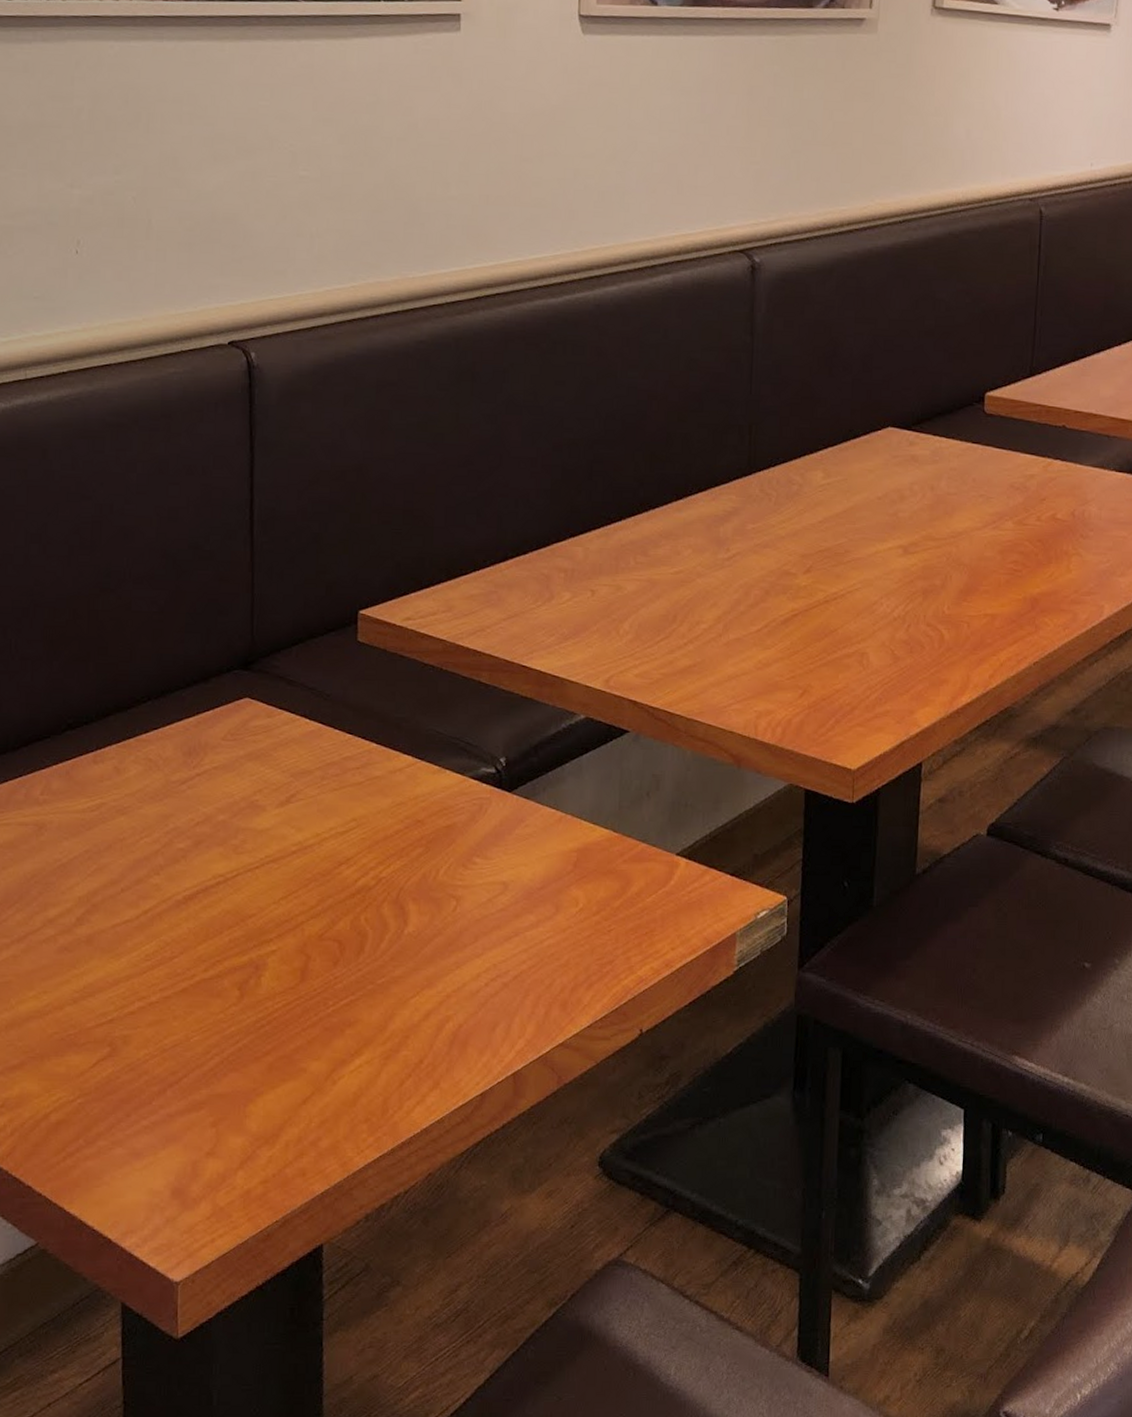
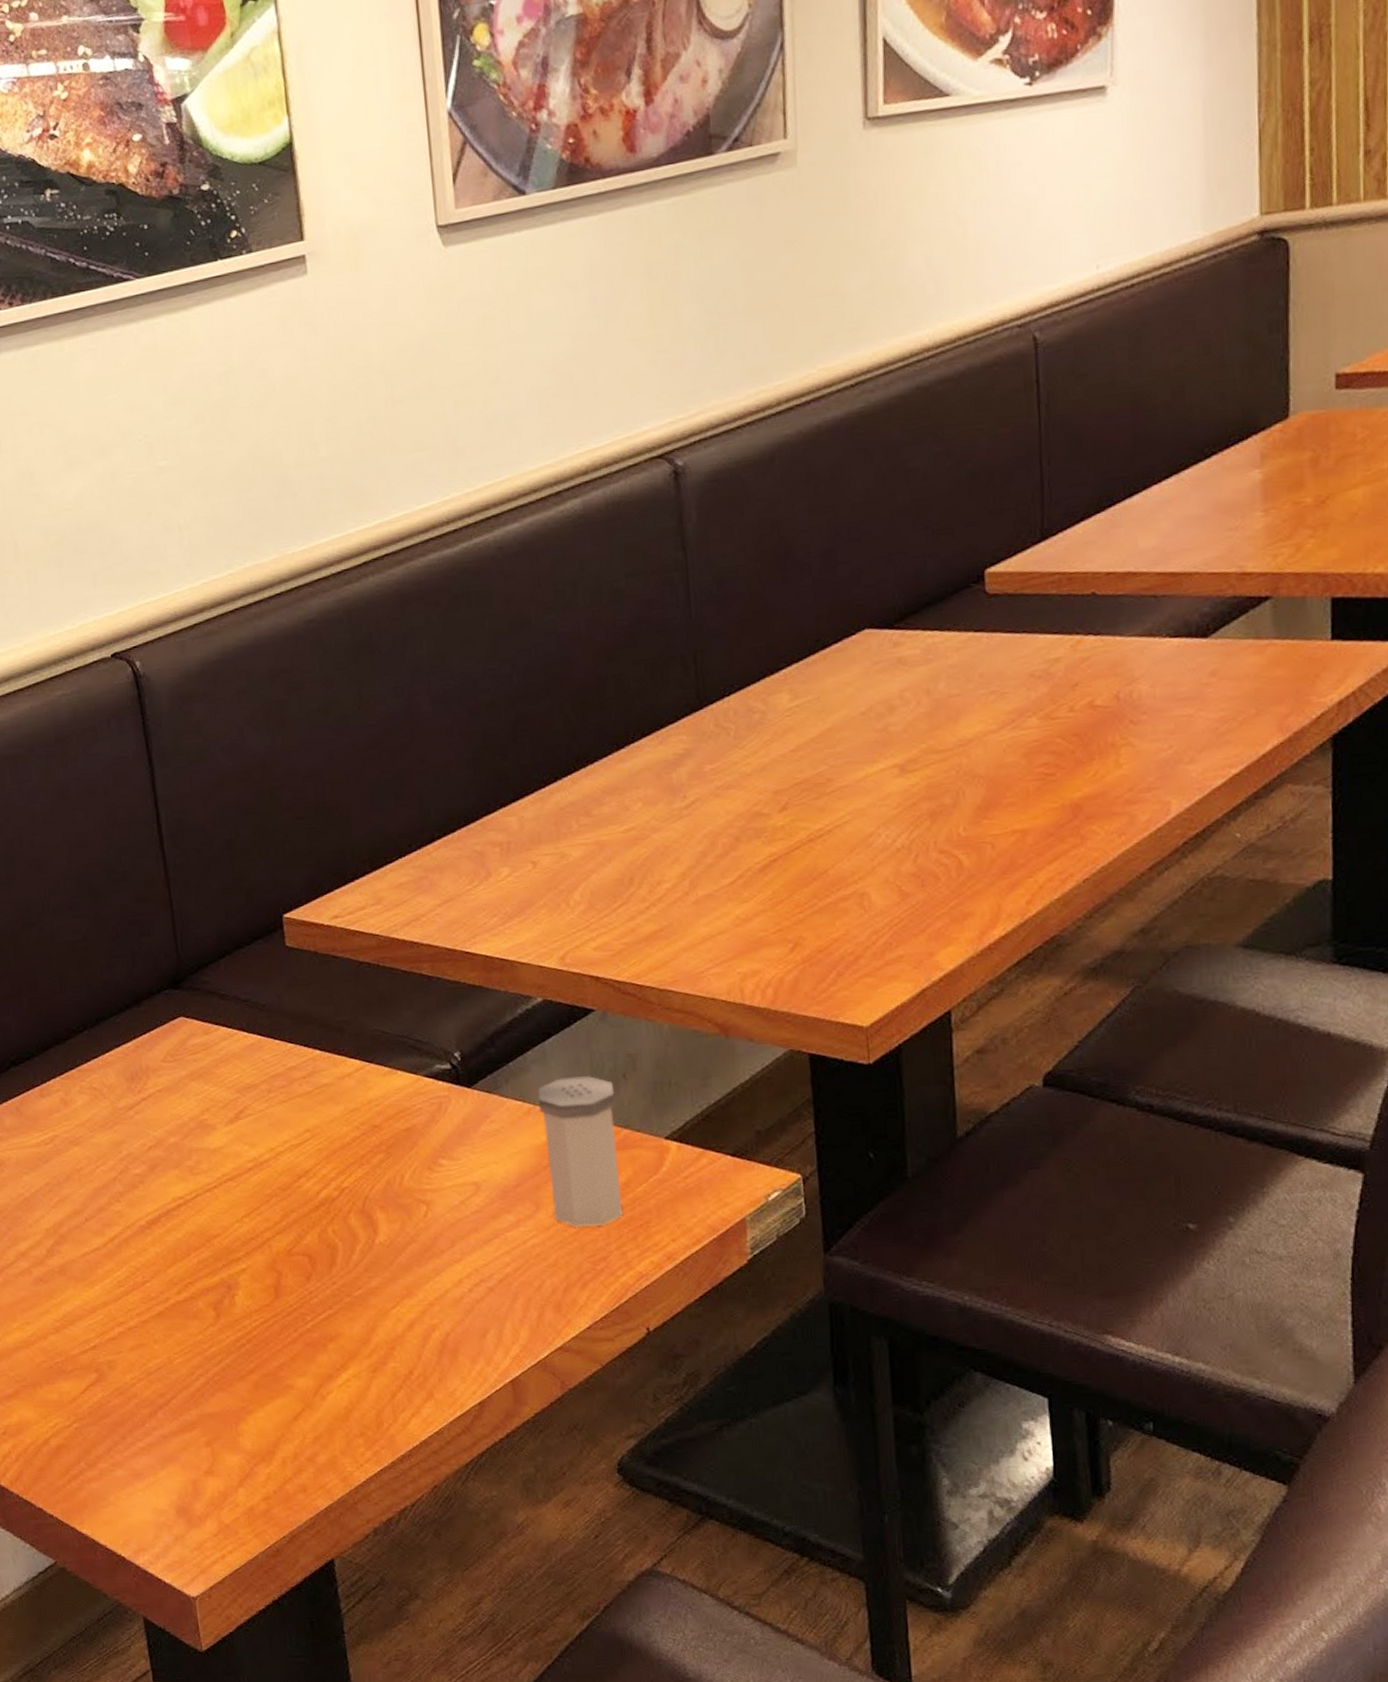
salt shaker: none [569,791,638,932] -> present [537,1076,623,1228]

